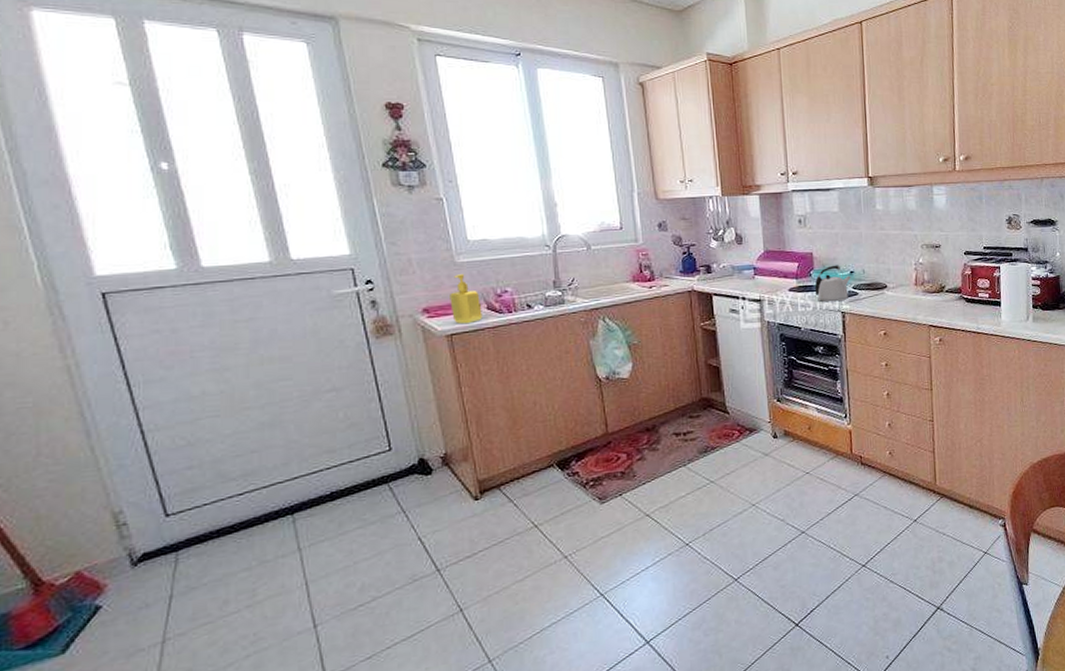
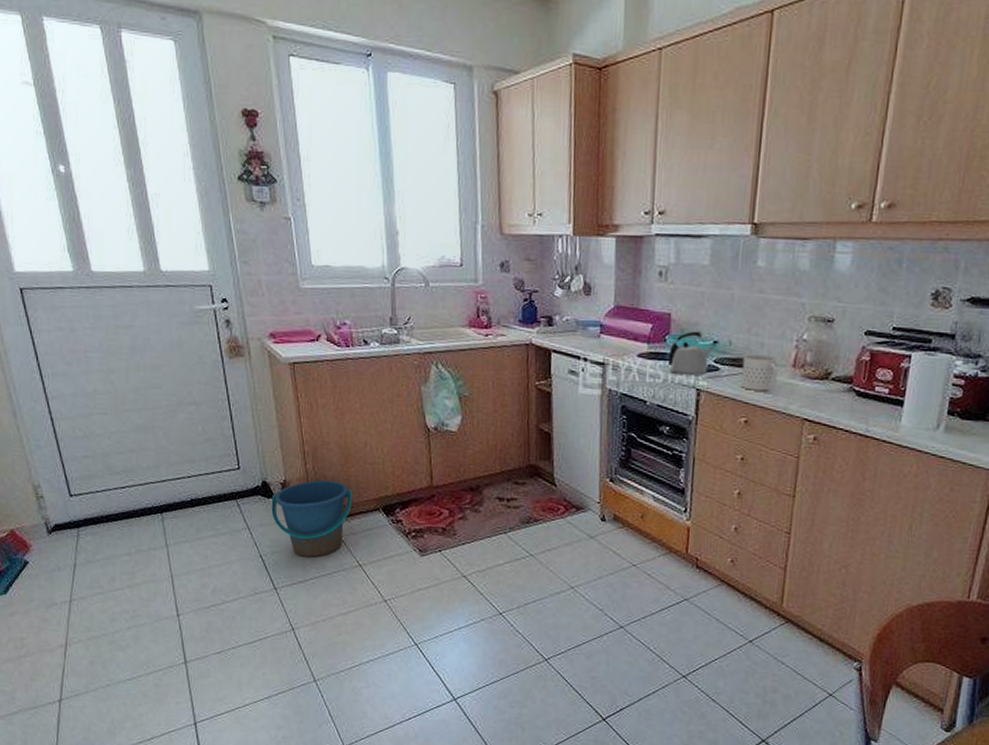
bucket: none [430,444,523,530] -> present [271,480,352,558]
soap dispenser: present [450,273,483,324] -> none [294,300,322,354]
mug: none [875,278,905,308] -> present [741,354,778,391]

